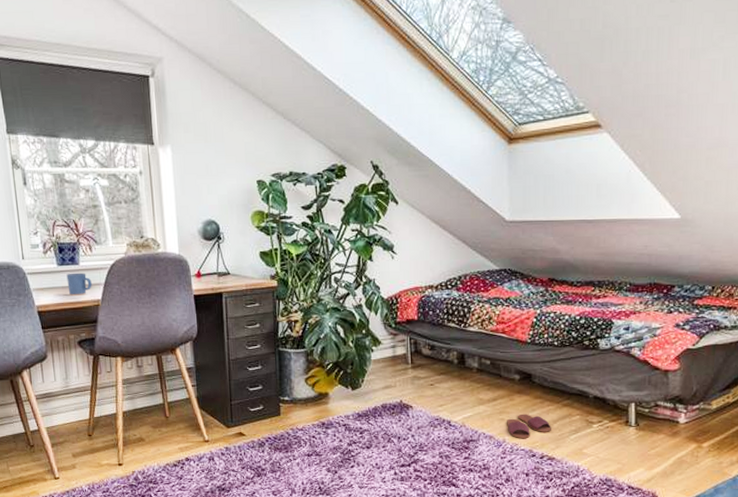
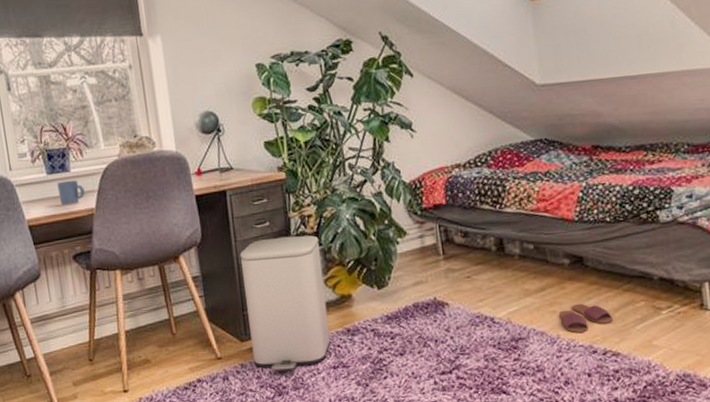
pedal bin: none [231,338,307,454] -> present [239,235,331,371]

